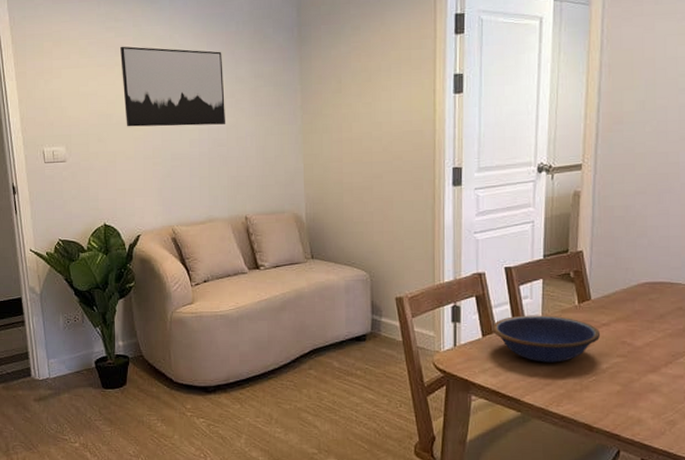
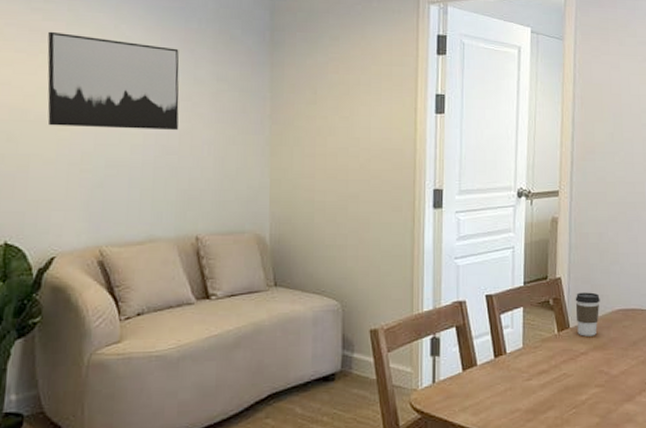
bowl: present [493,315,601,363] -> none [473,345,580,397]
coffee cup: none [597,265,625,308] -> present [575,292,600,336]

